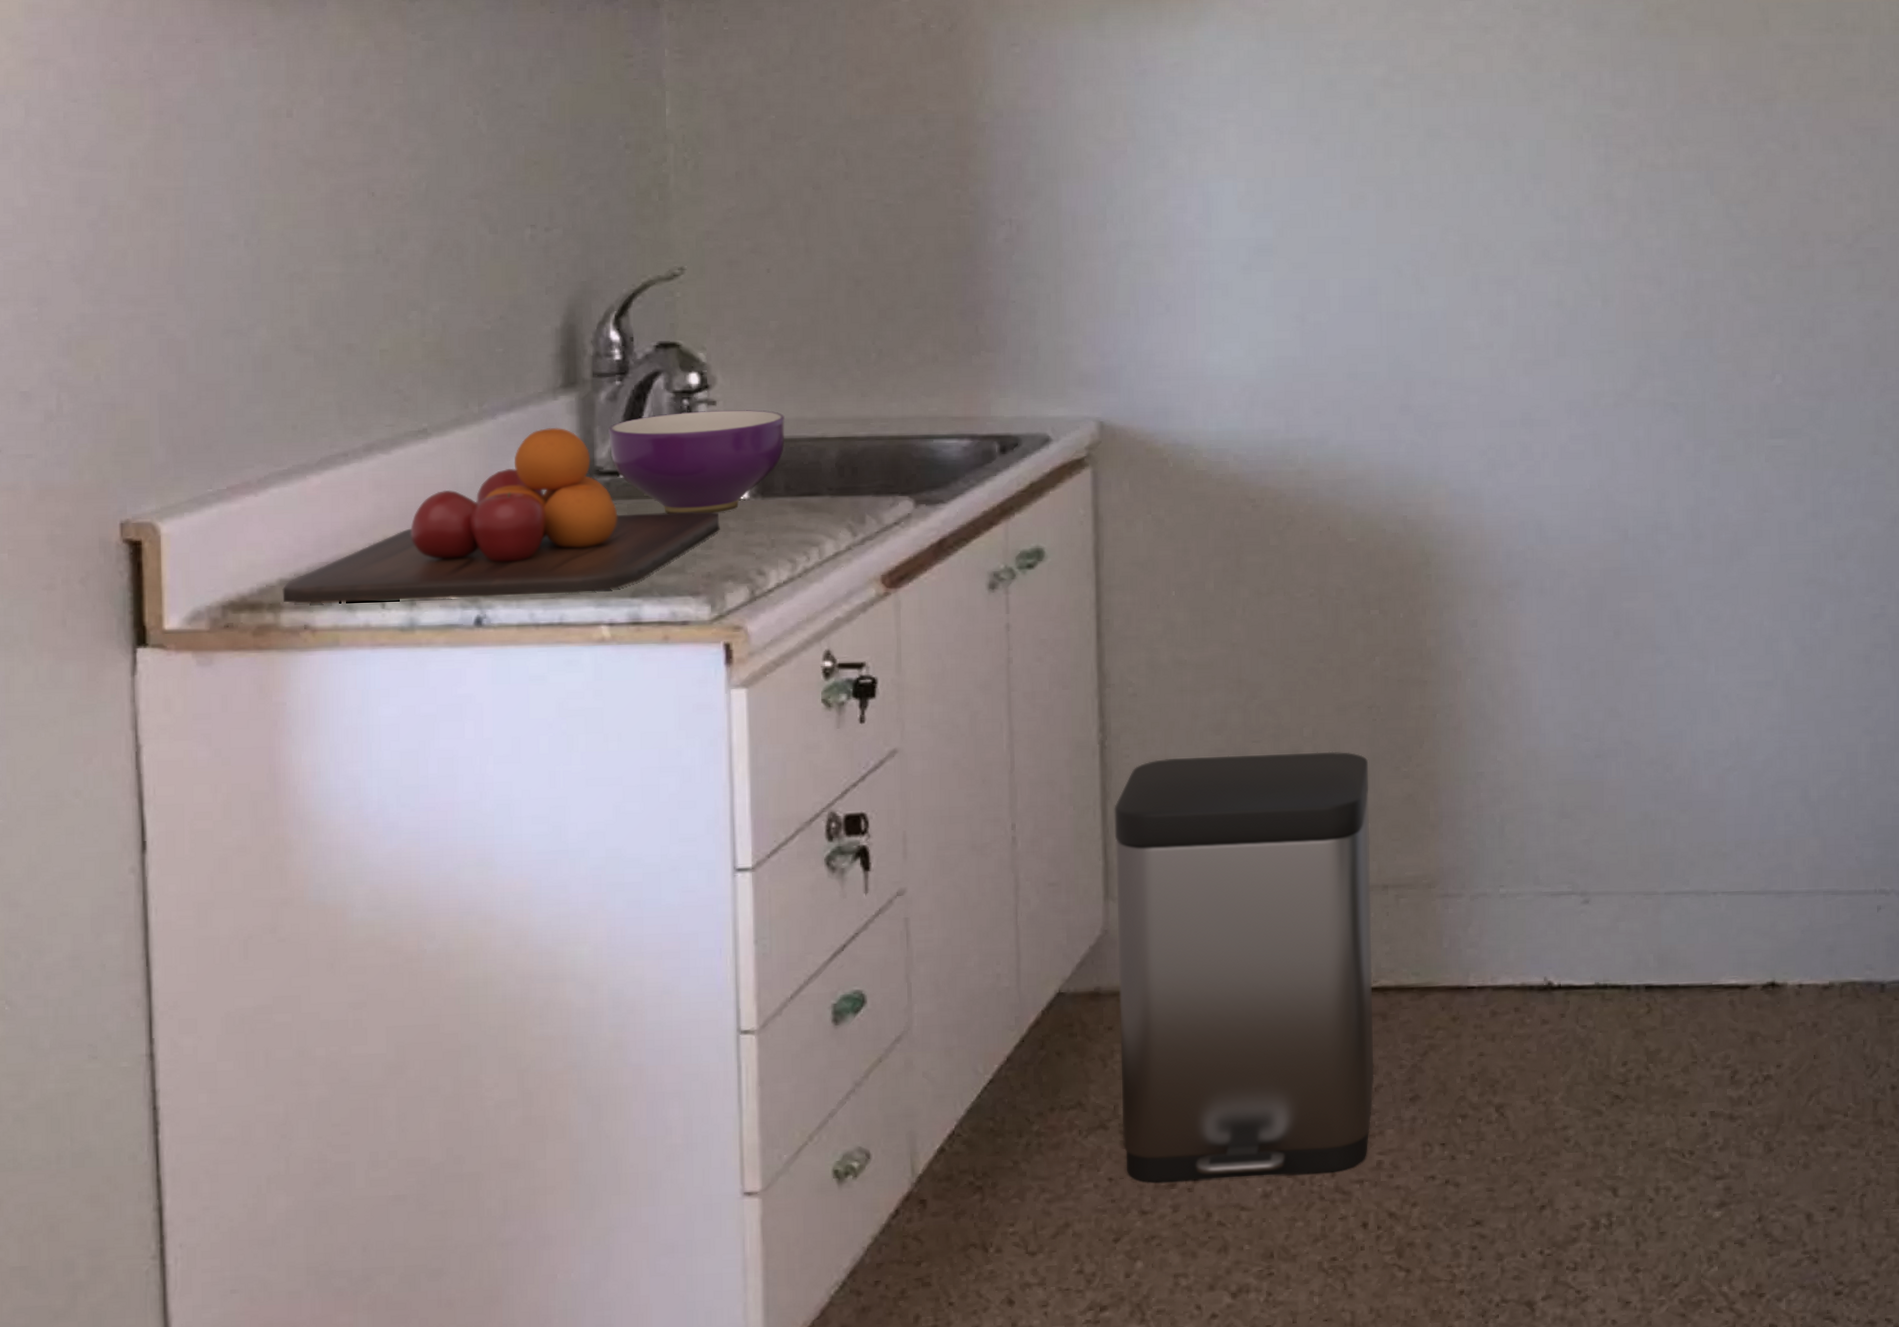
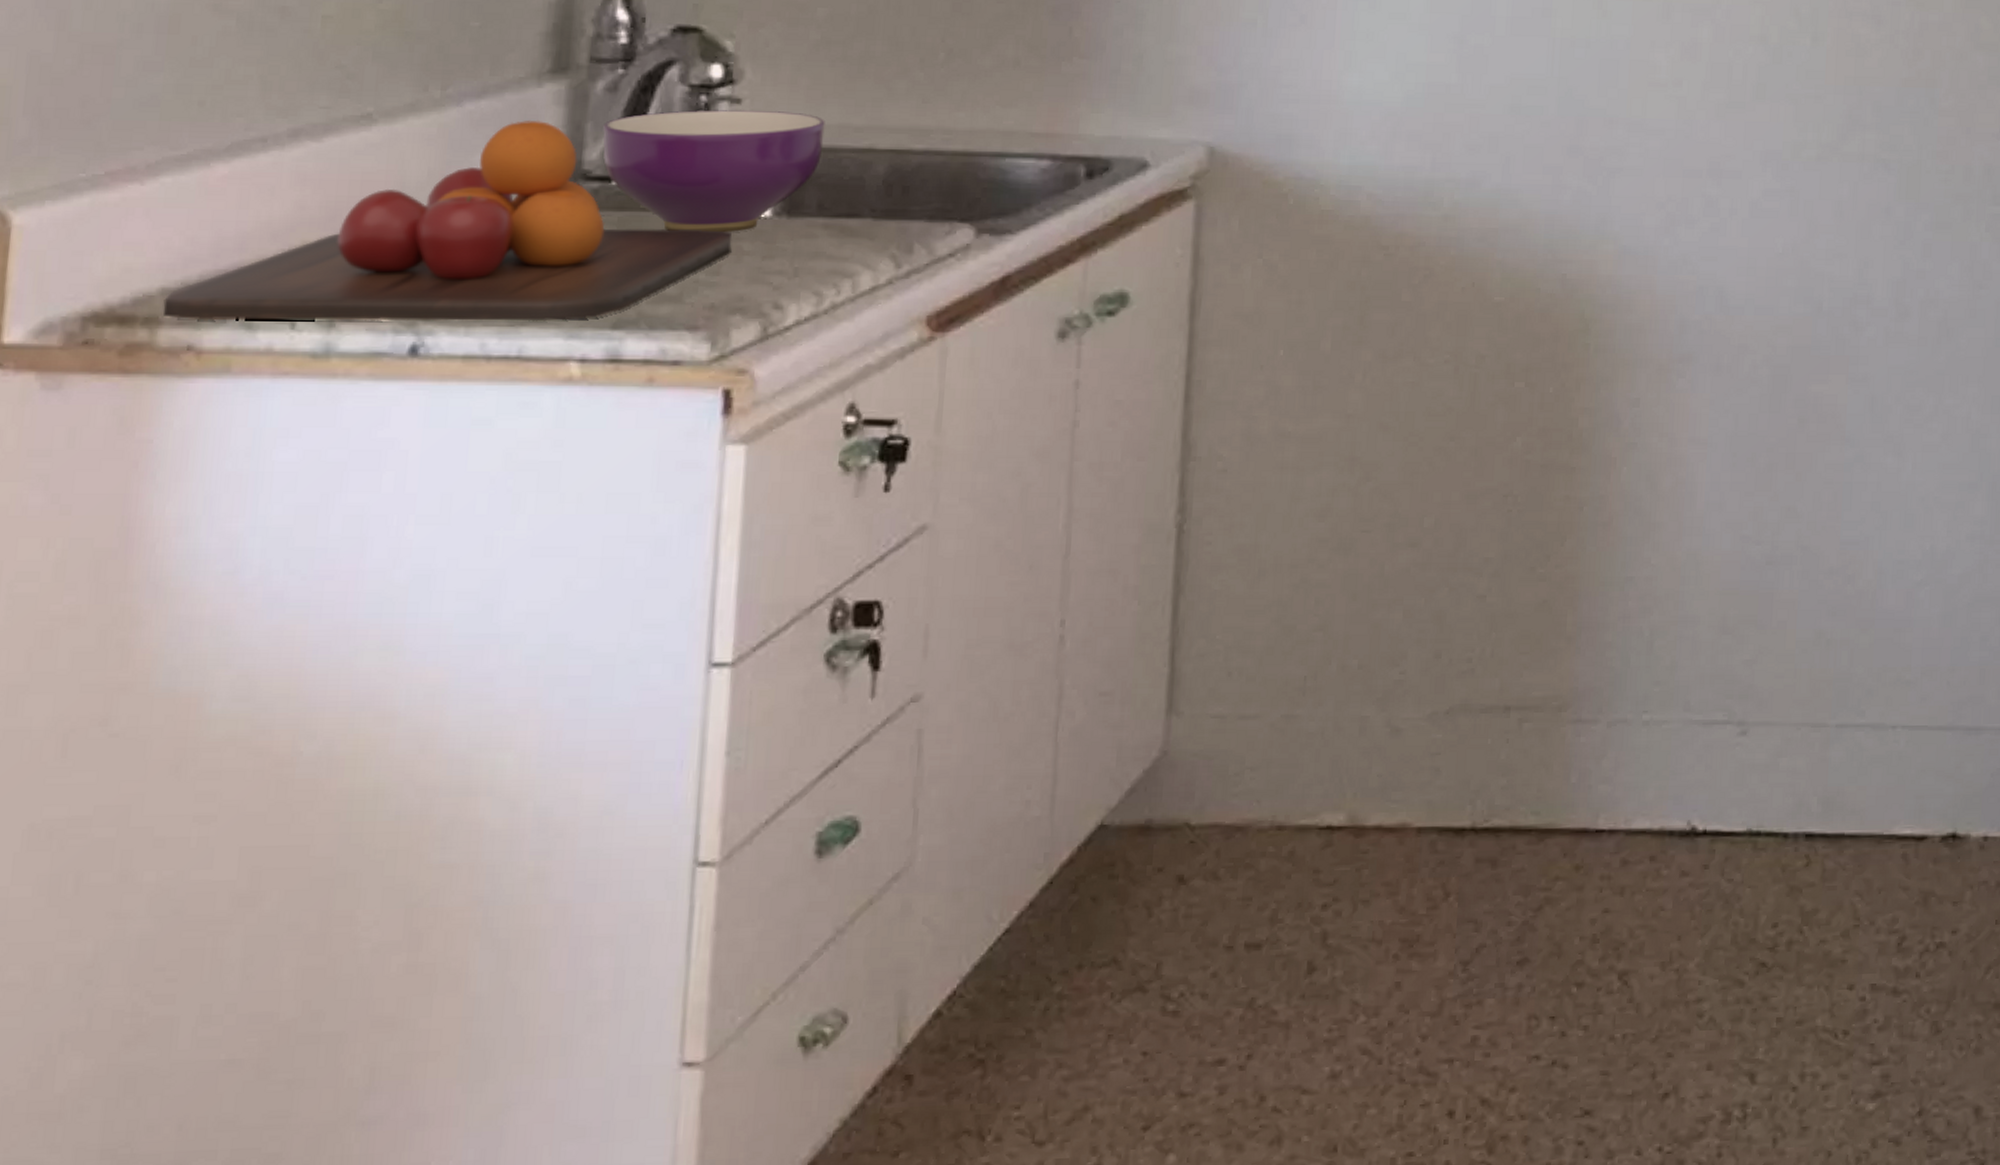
pedal bin: present [1114,751,1375,1183] -> none [1163,546,1499,1058]

